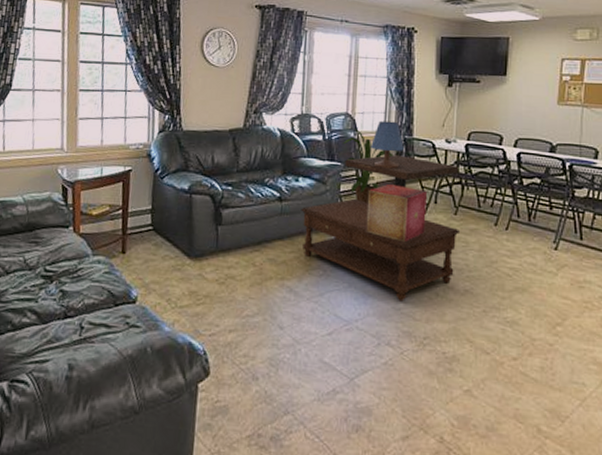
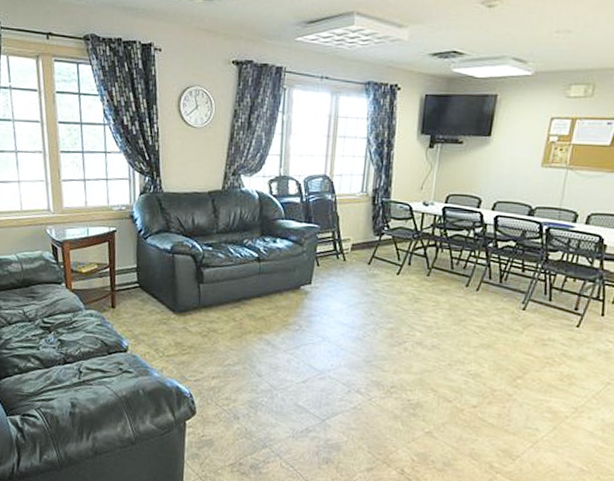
coffee table: present [301,198,461,302] -> none [278,259,432,355]
house plant: present [339,127,399,204] -> none [316,189,376,264]
side table: present [345,155,459,189] -> none [321,217,435,250]
decorative box: present [366,183,427,243] -> none [340,245,401,302]
table lamp: present [371,120,404,169] -> none [348,183,381,232]

